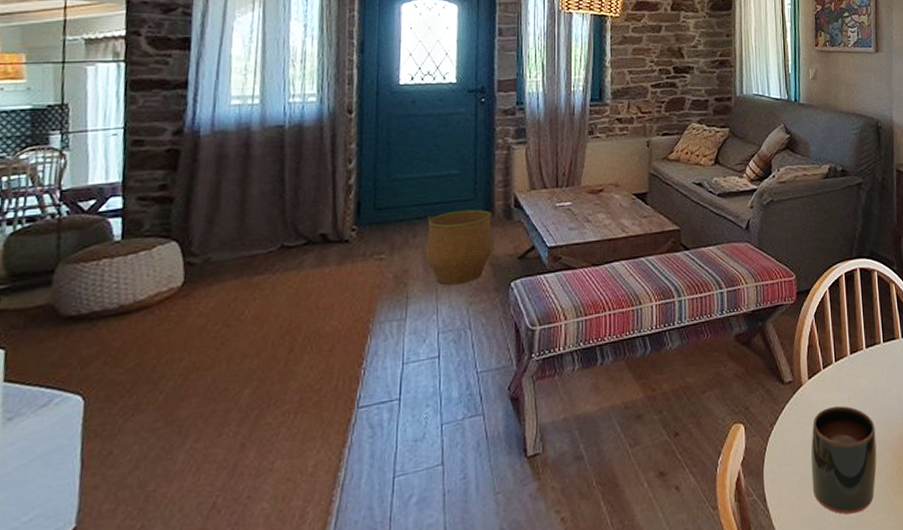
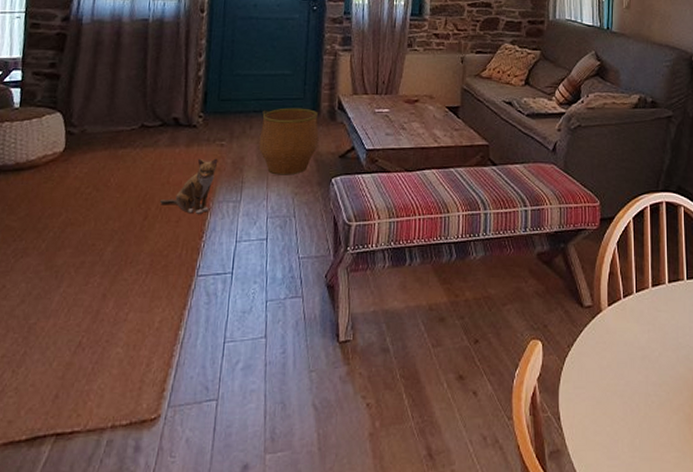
cat: none [307,274,377,340] -> present [159,158,218,214]
mug: present [810,406,877,515] -> none [606,337,675,447]

